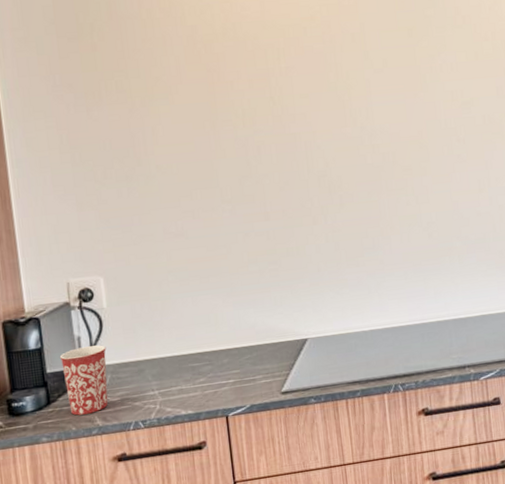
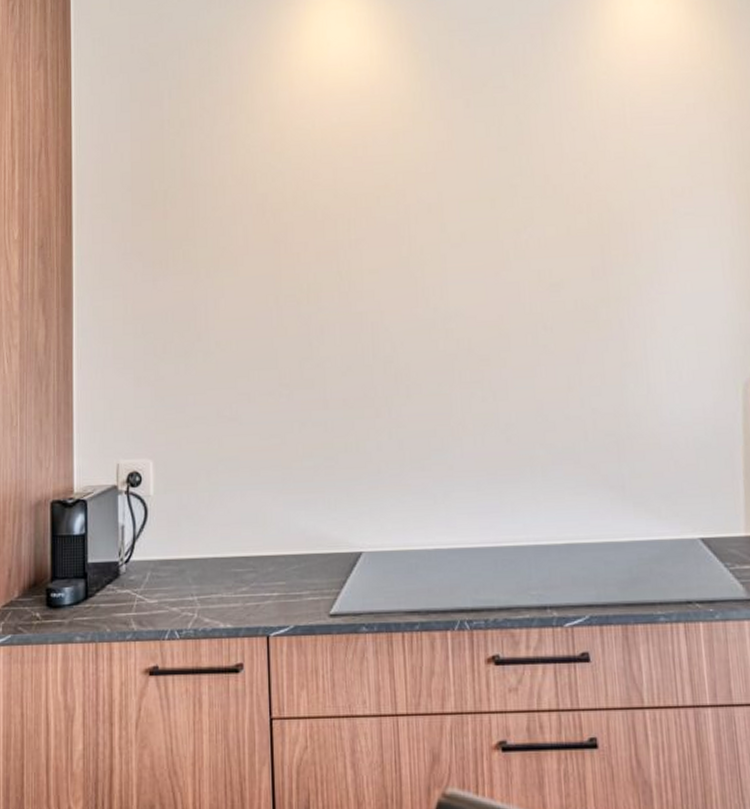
mug: present [59,345,108,416] -> none [102,537,149,615]

